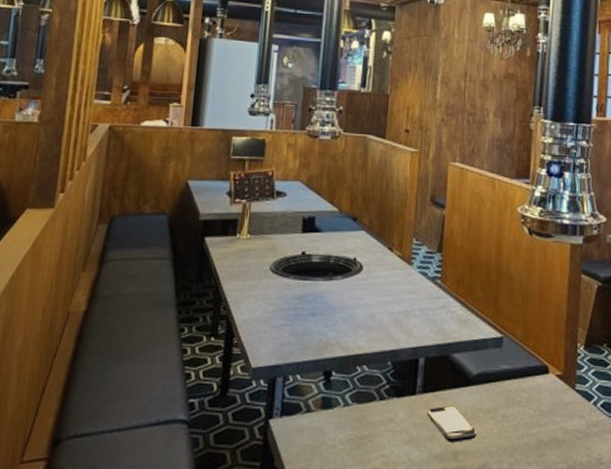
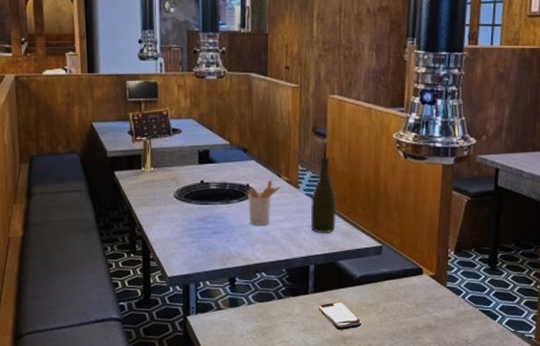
utensil holder: none [353,254,392,308] -> present [247,180,281,226]
bottle: none [423,230,454,319] -> present [311,157,337,233]

